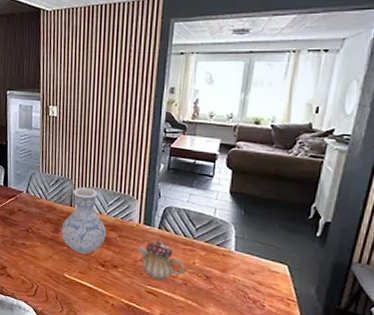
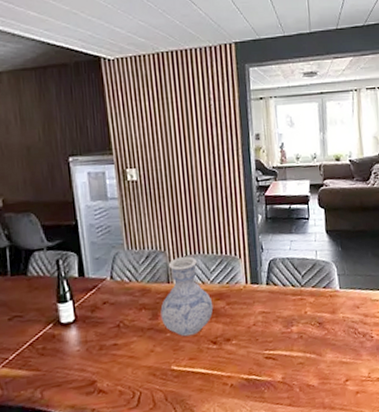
teapot: present [137,240,186,280] -> none [249,297,299,341]

